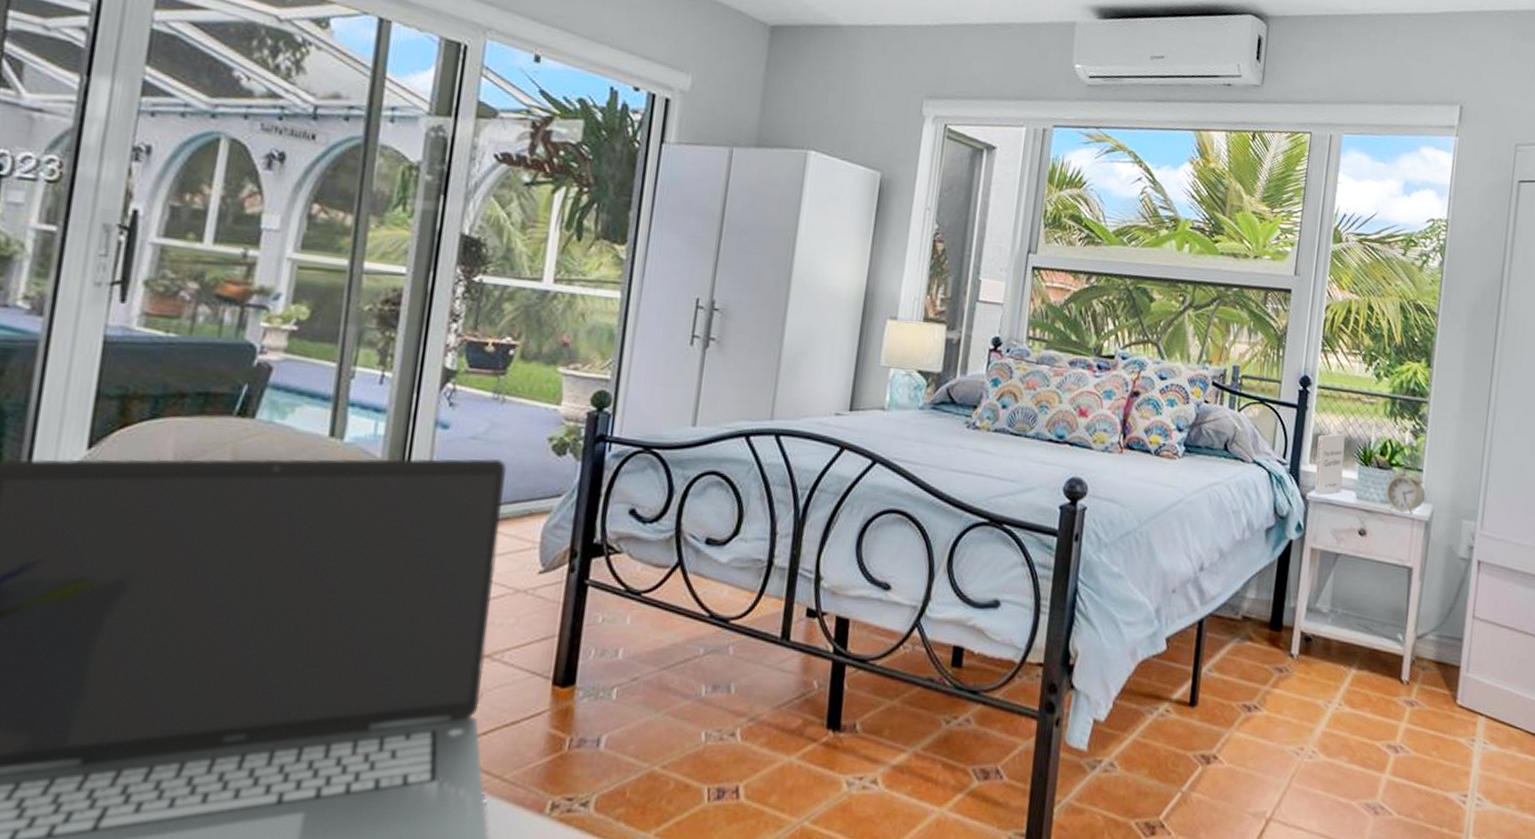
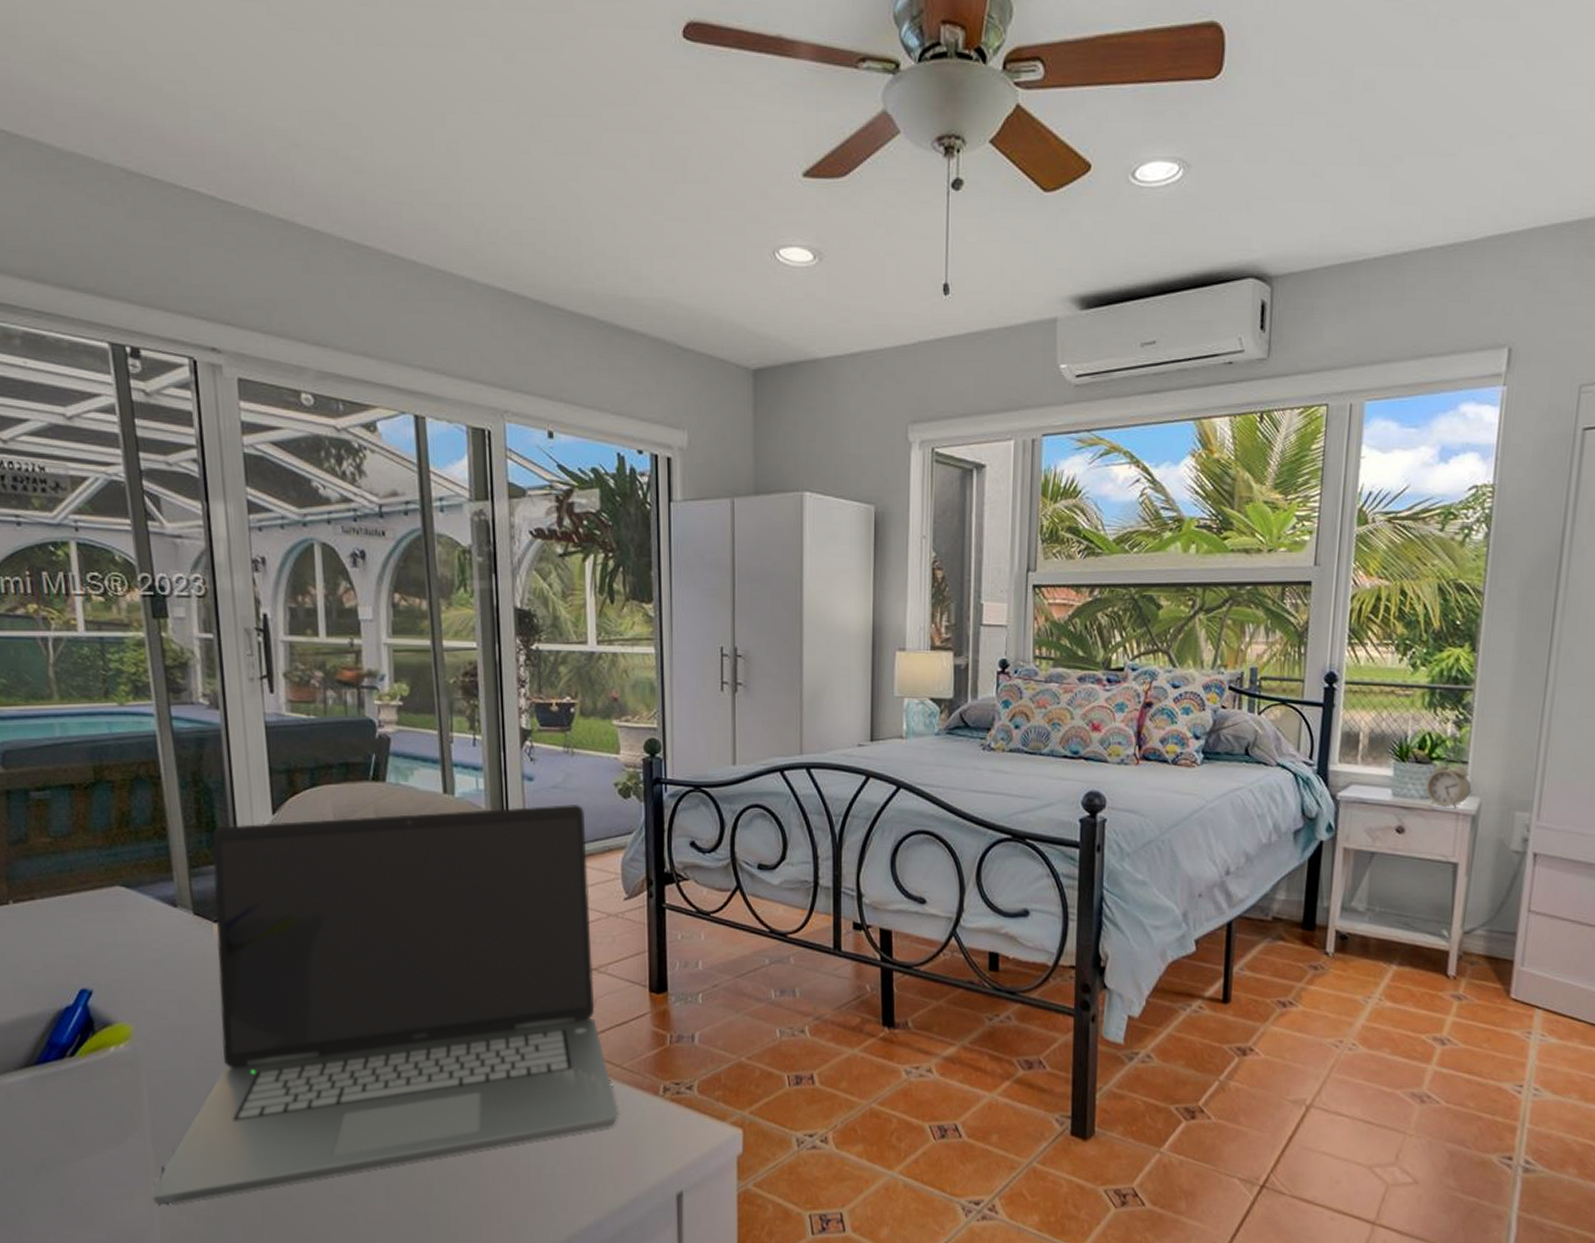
book: present [1314,433,1346,495] -> none [1345,729,1378,794]

